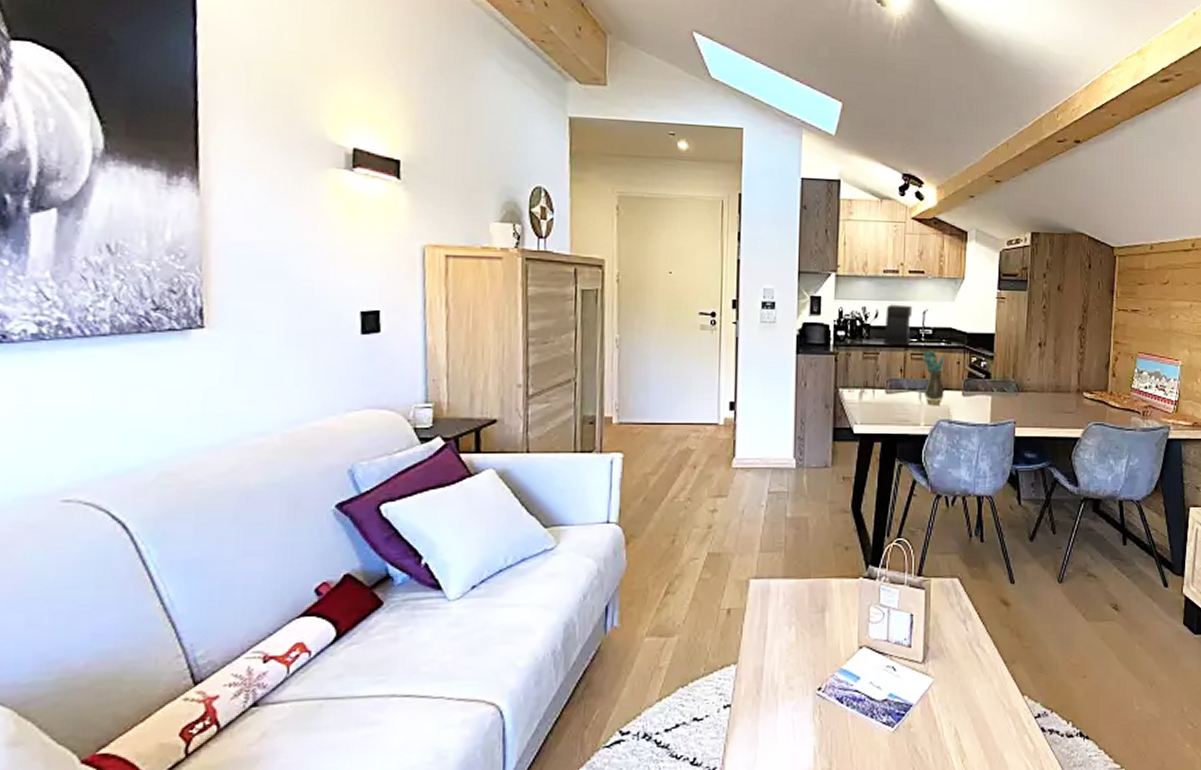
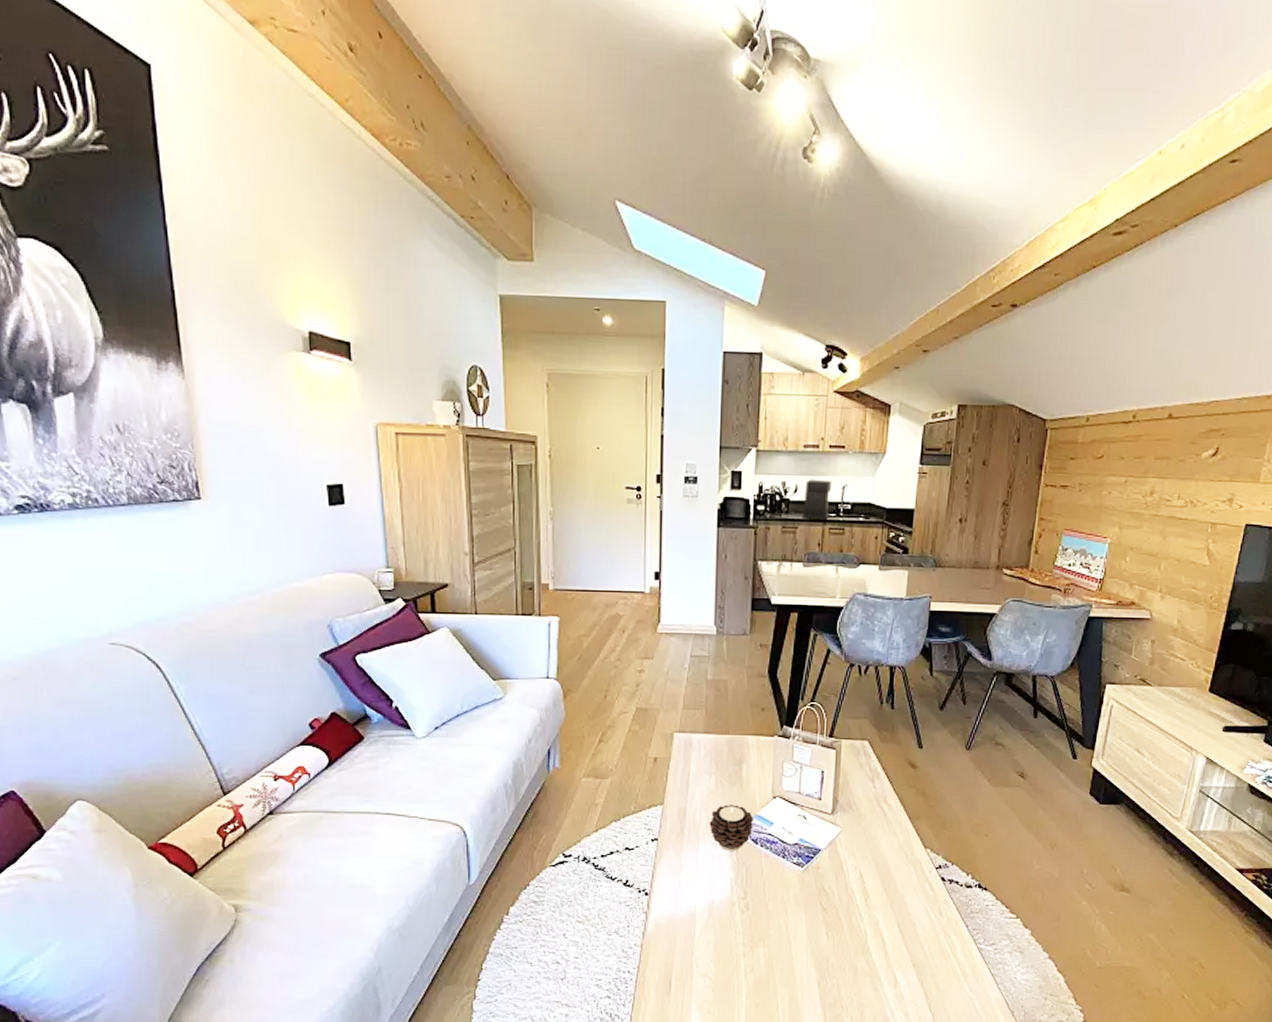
candle: none [789,658,839,714] -> present [709,805,754,851]
vase: present [922,347,946,406] -> none [840,521,864,580]

